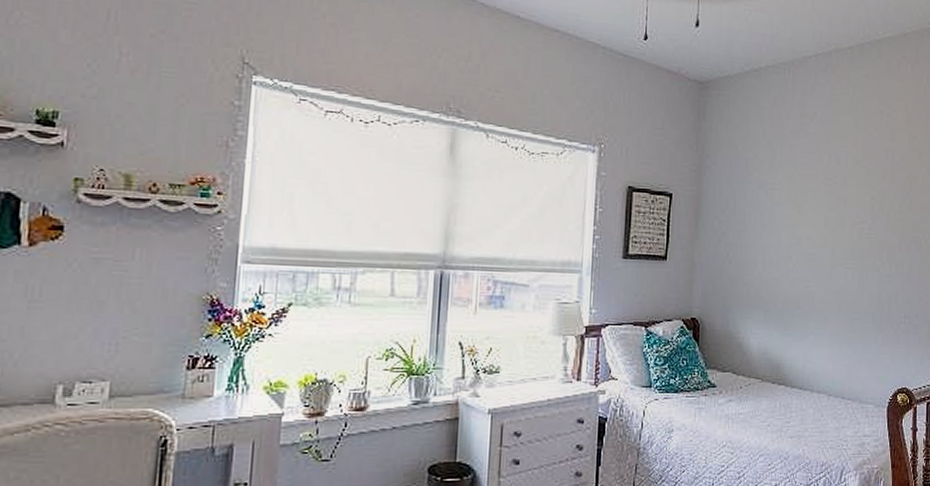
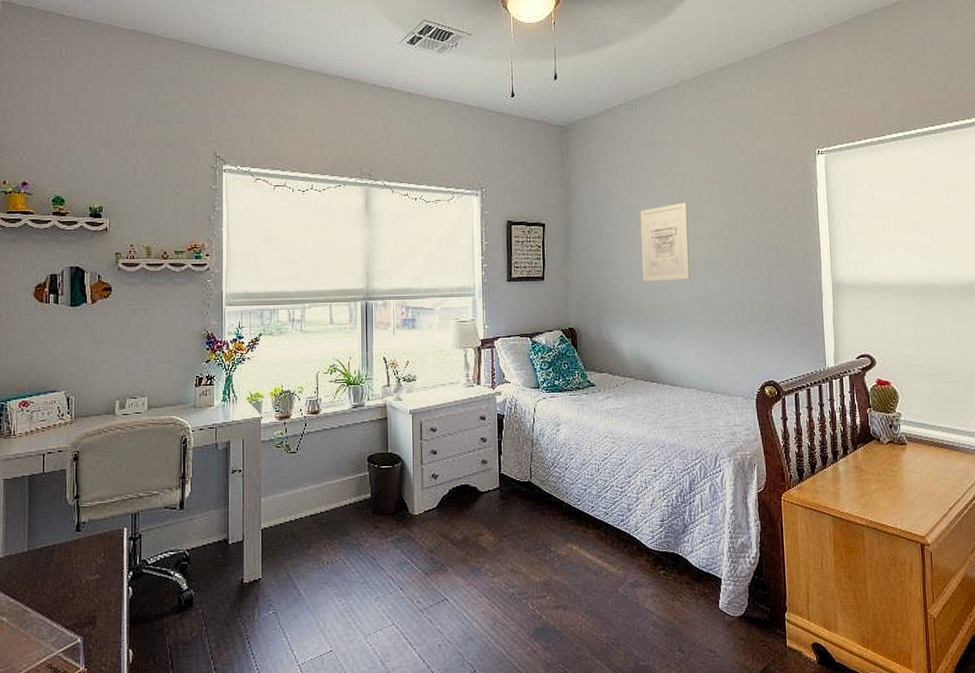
wall art: none [778,184,832,272] -> present [640,202,690,282]

